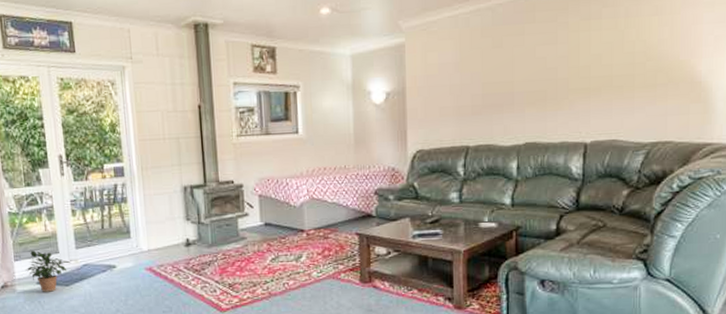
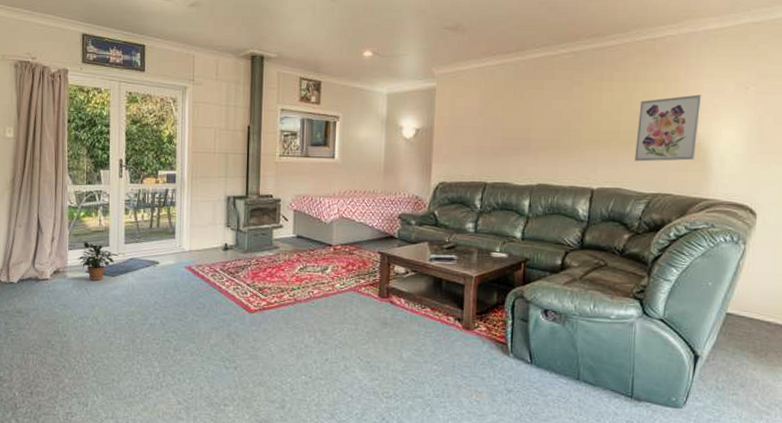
wall art: none [630,26,702,109] -> present [635,94,702,162]

